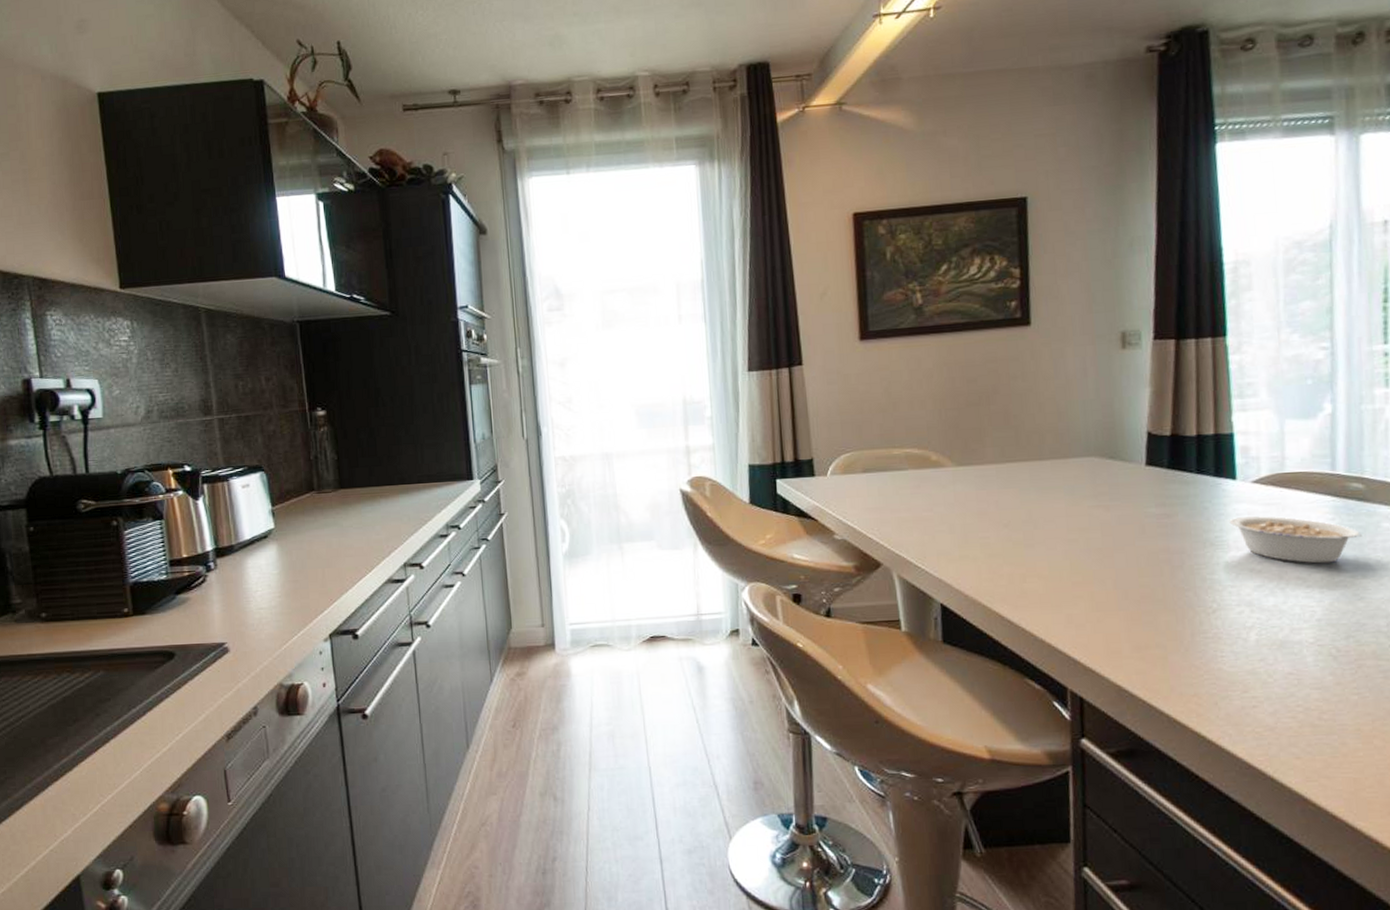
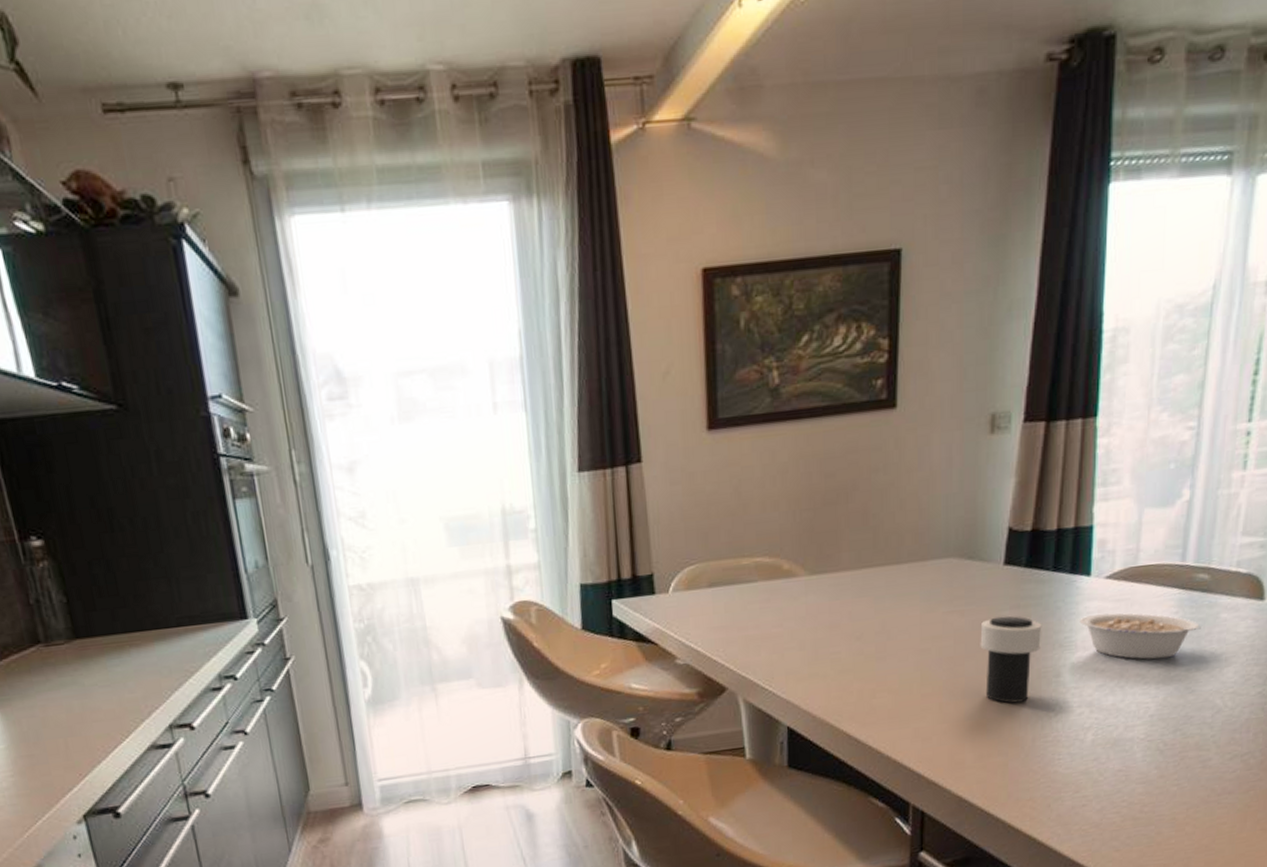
cup: none [1127,513,1191,597] -> present [980,616,1042,703]

